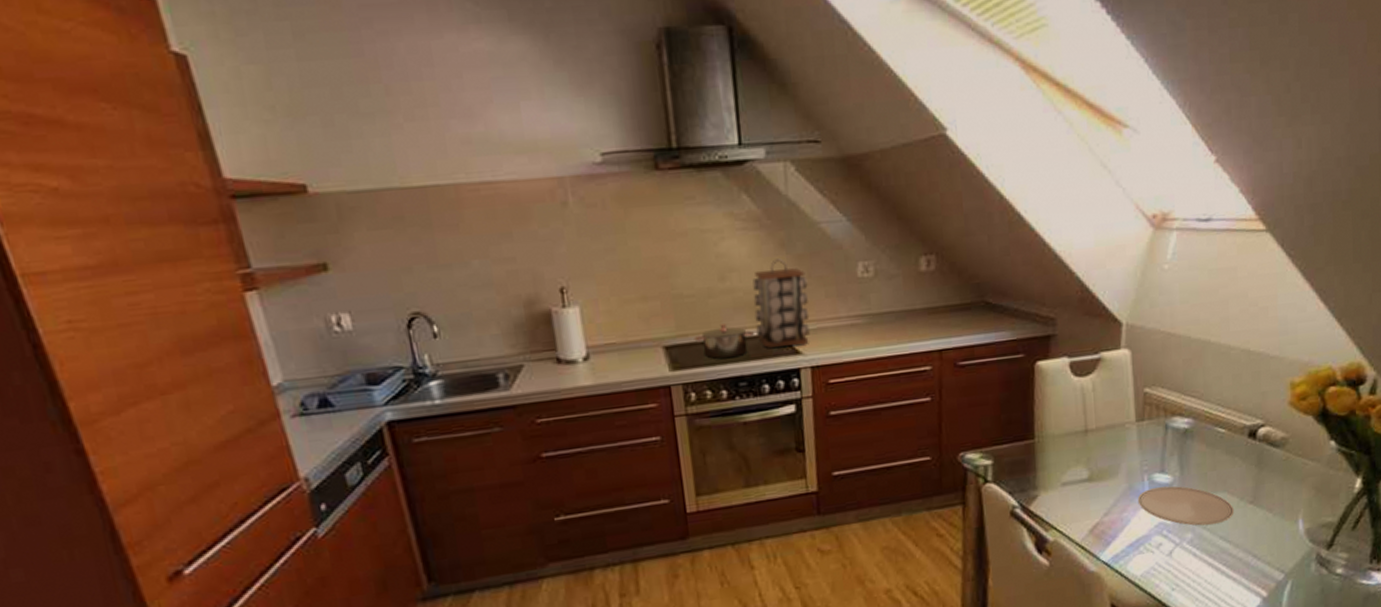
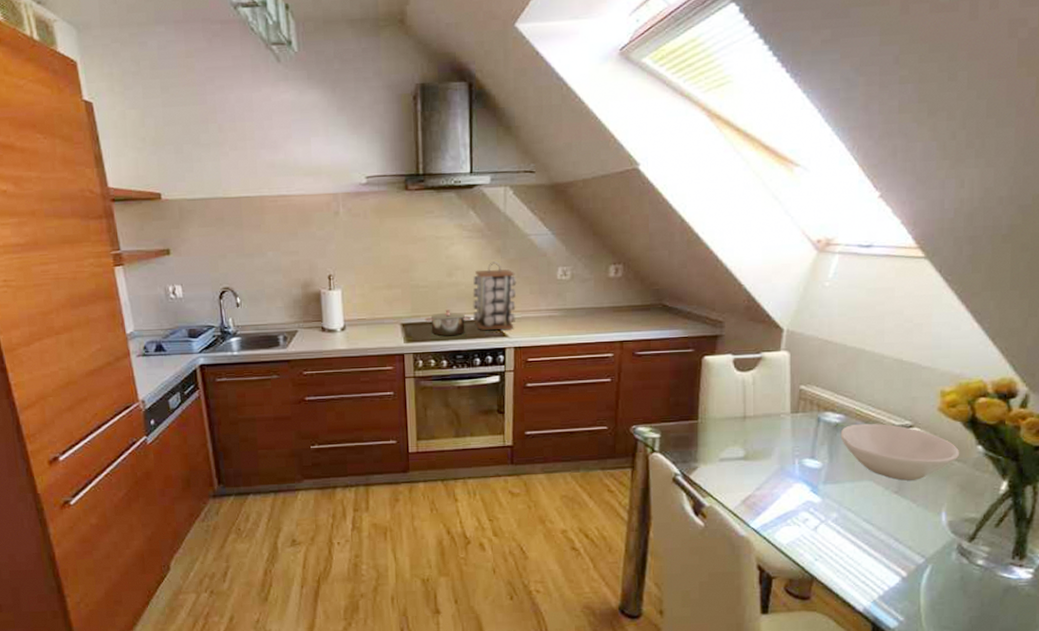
plate: present [1137,486,1235,526] -> none [788,471,879,508]
bowl: none [1190,425,1314,488] -> present [840,423,960,481]

